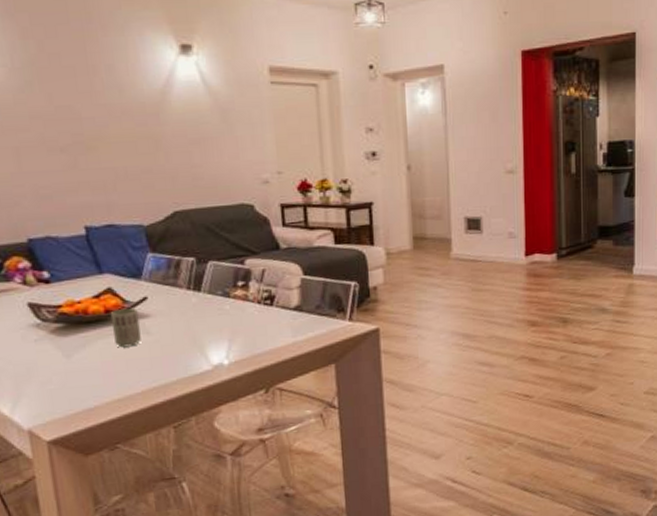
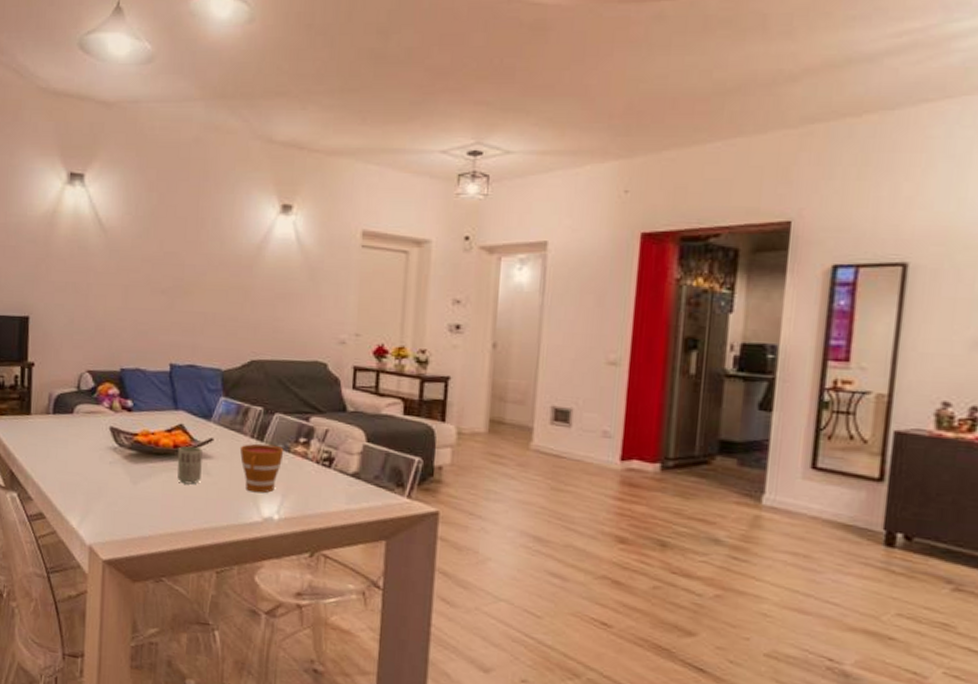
cup: none [177,292,224,343] -> present [239,443,284,493]

